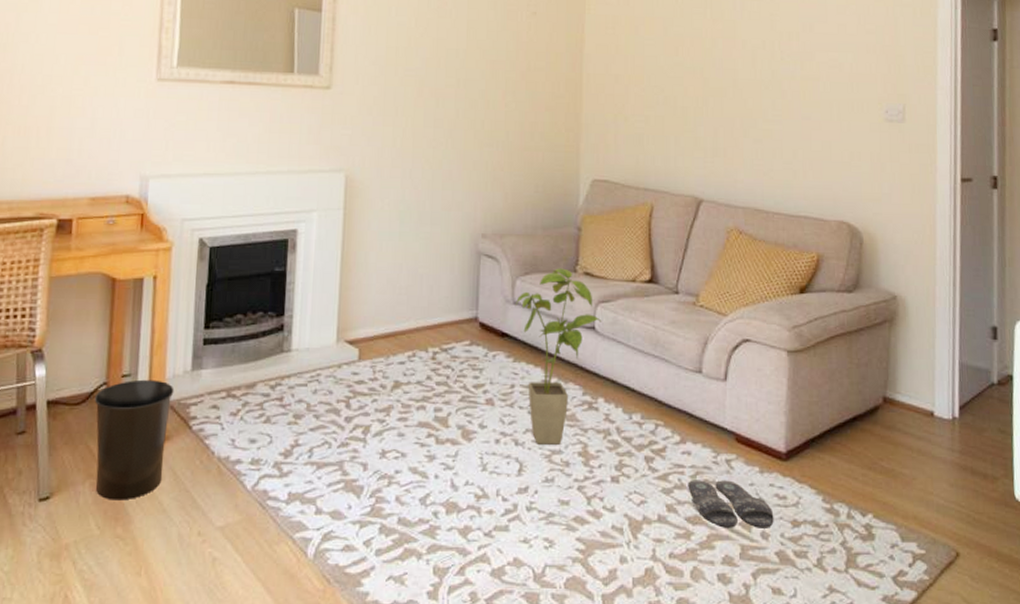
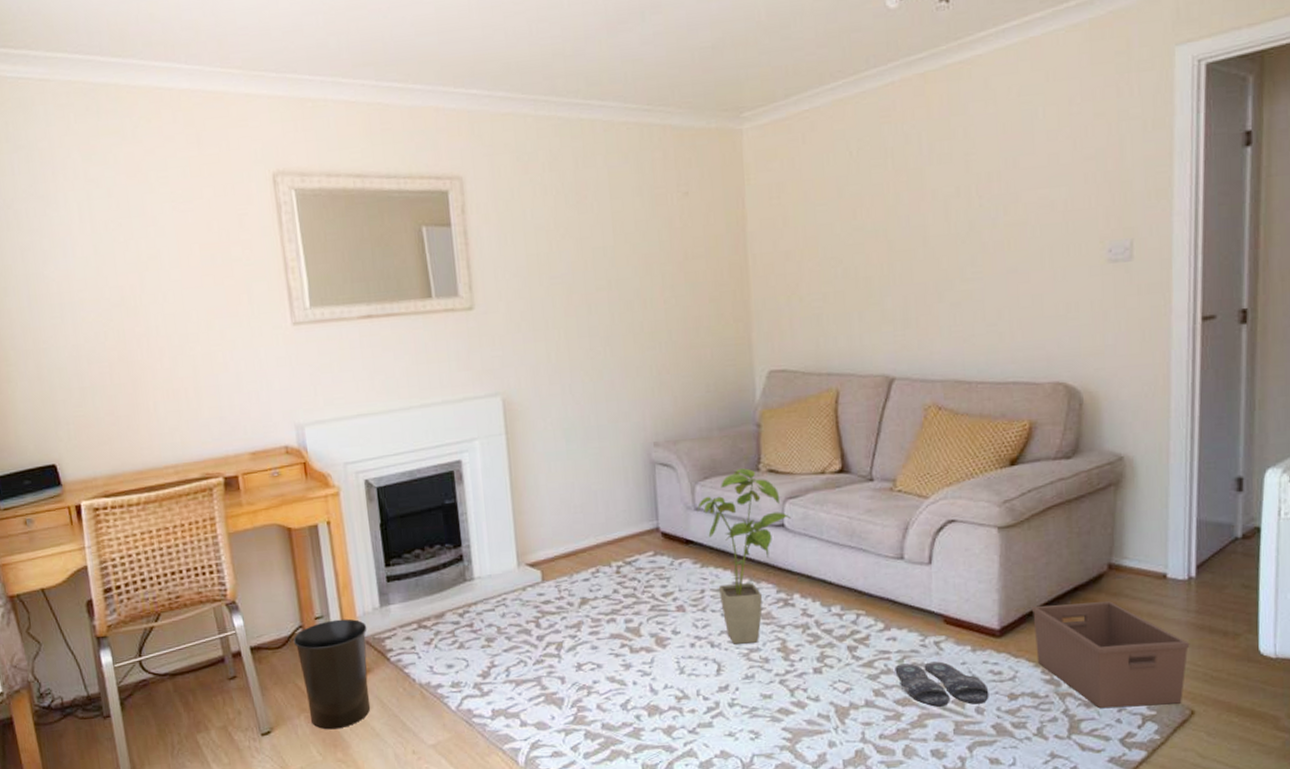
hamper: none [814,432,955,544] -> present [1031,601,1190,709]

